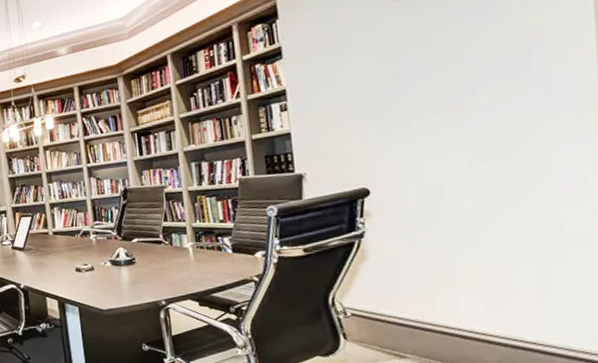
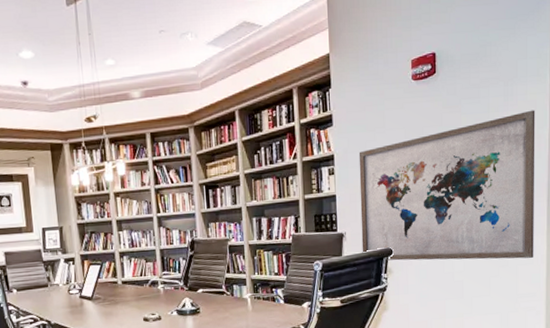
wall art: none [317,10,586,203] -> present [358,110,535,261]

